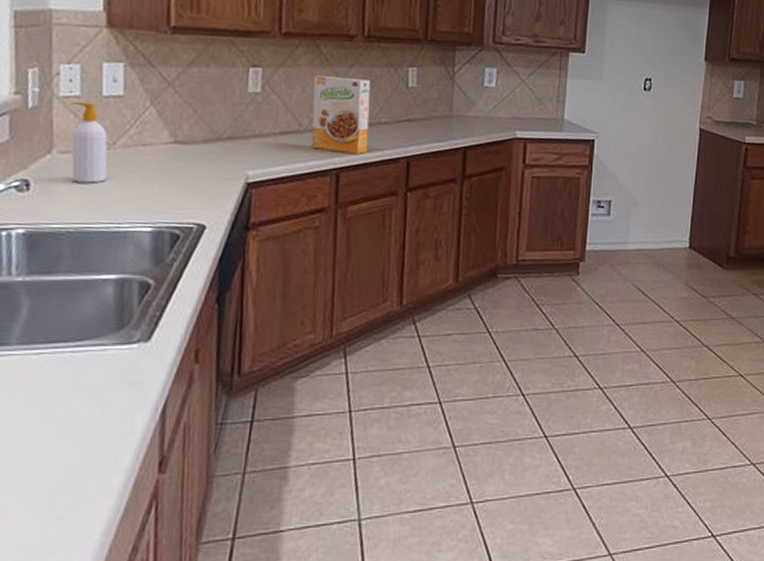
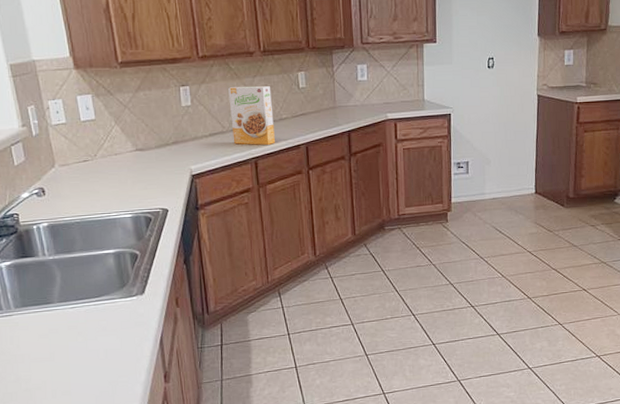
soap bottle: present [71,101,108,183] -> none [61,127,95,186]

